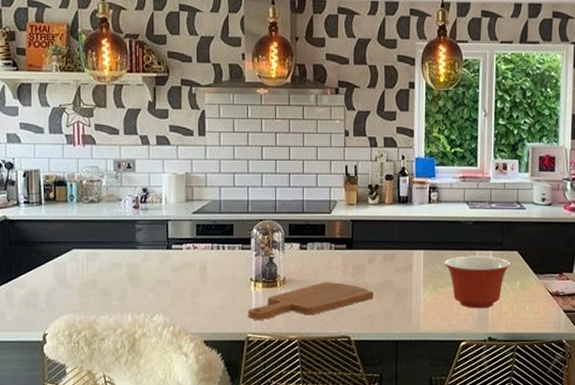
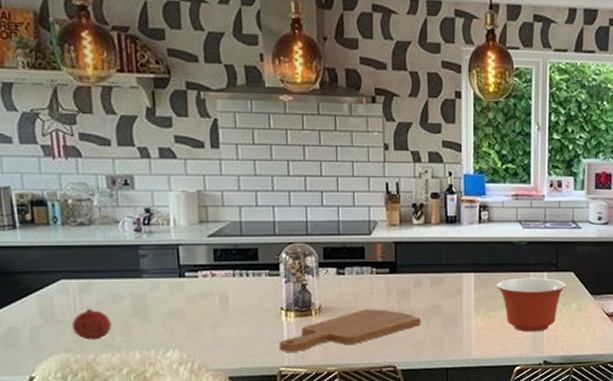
fruit: none [79,275,110,303] -> present [71,309,112,340]

